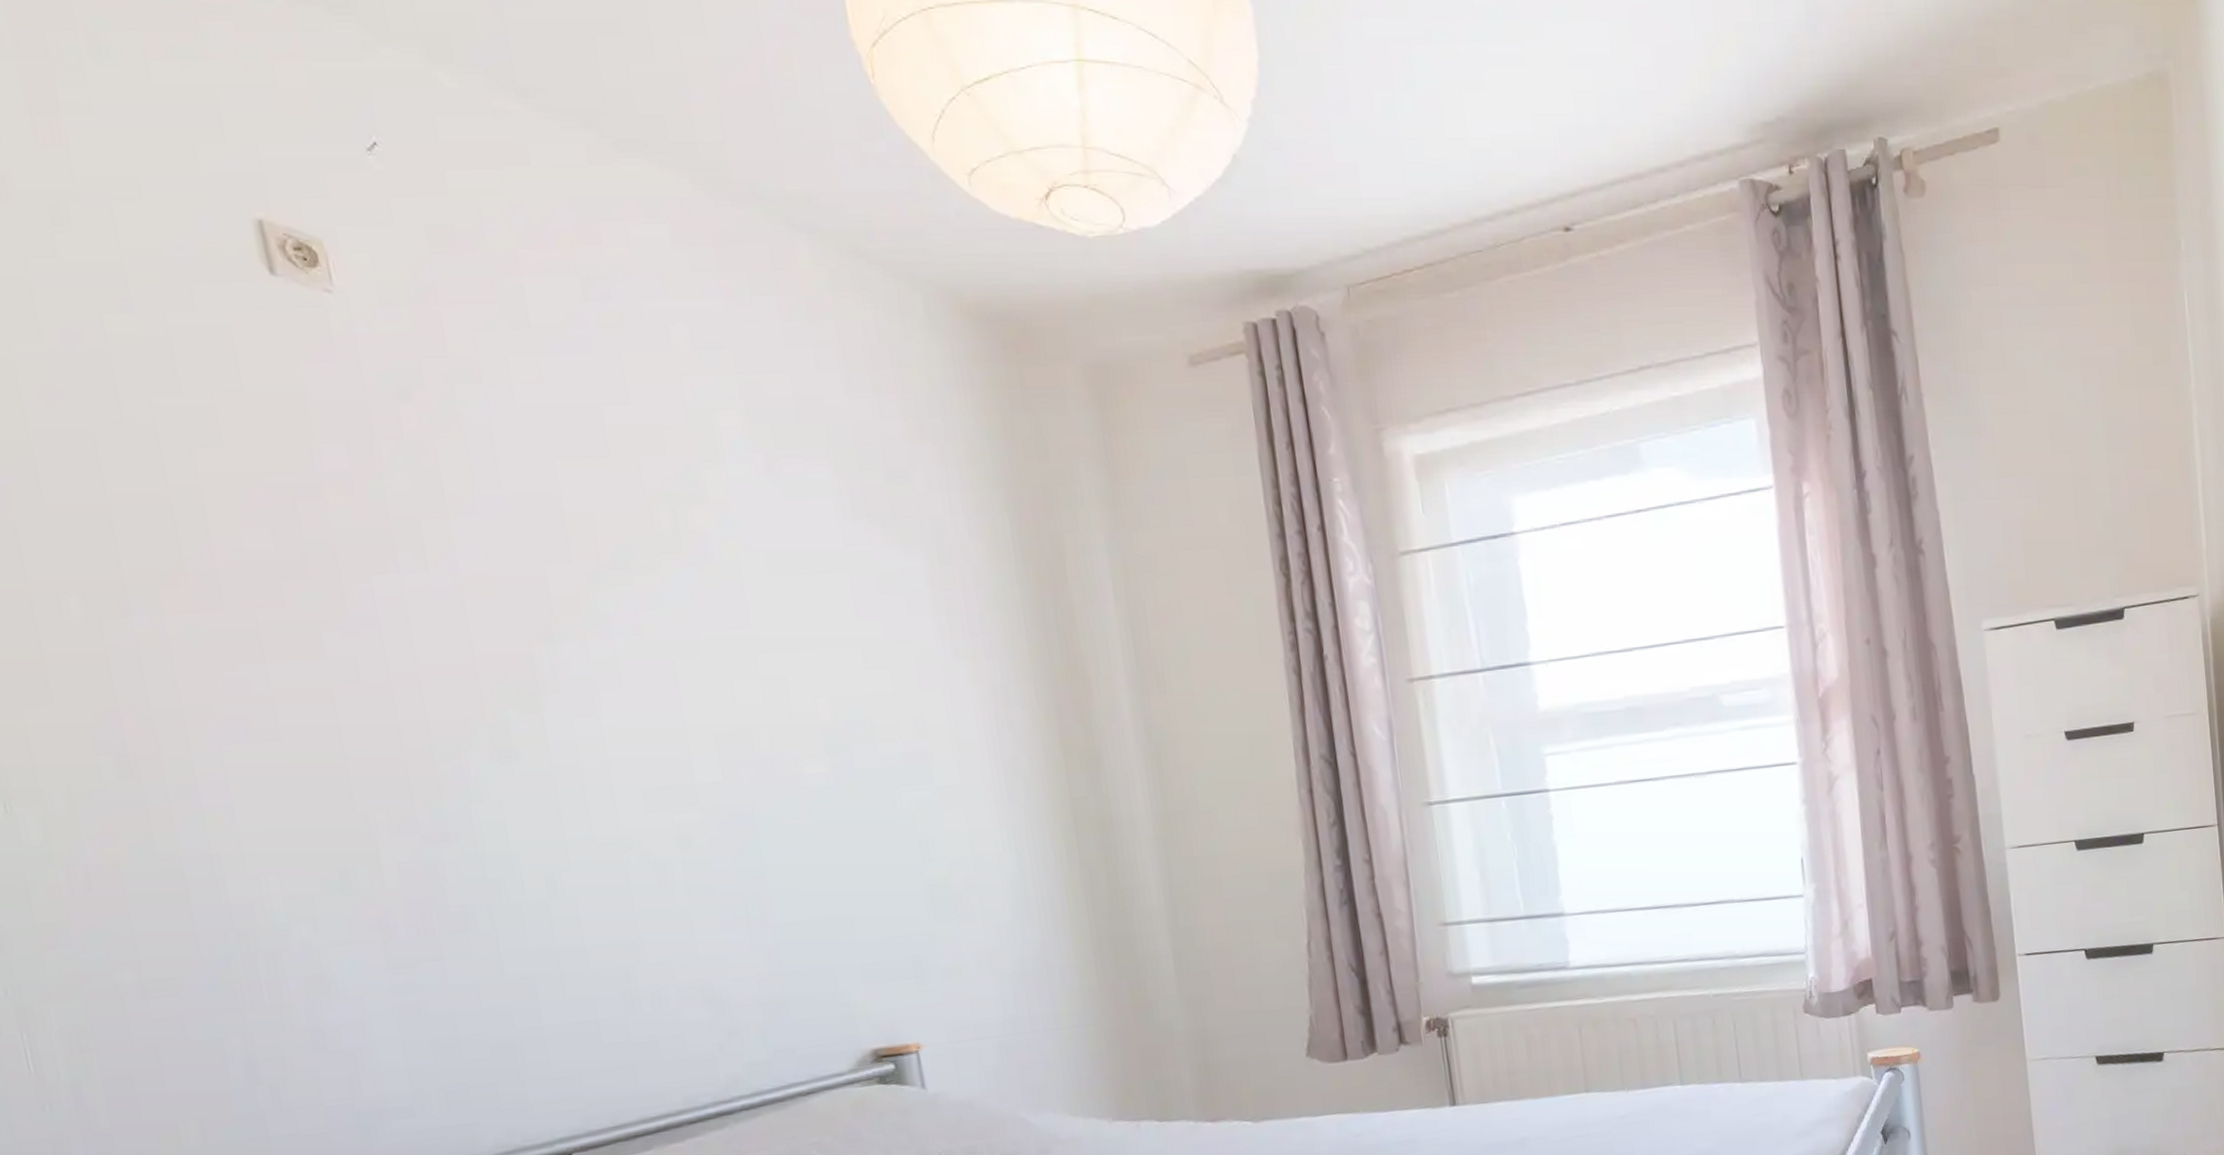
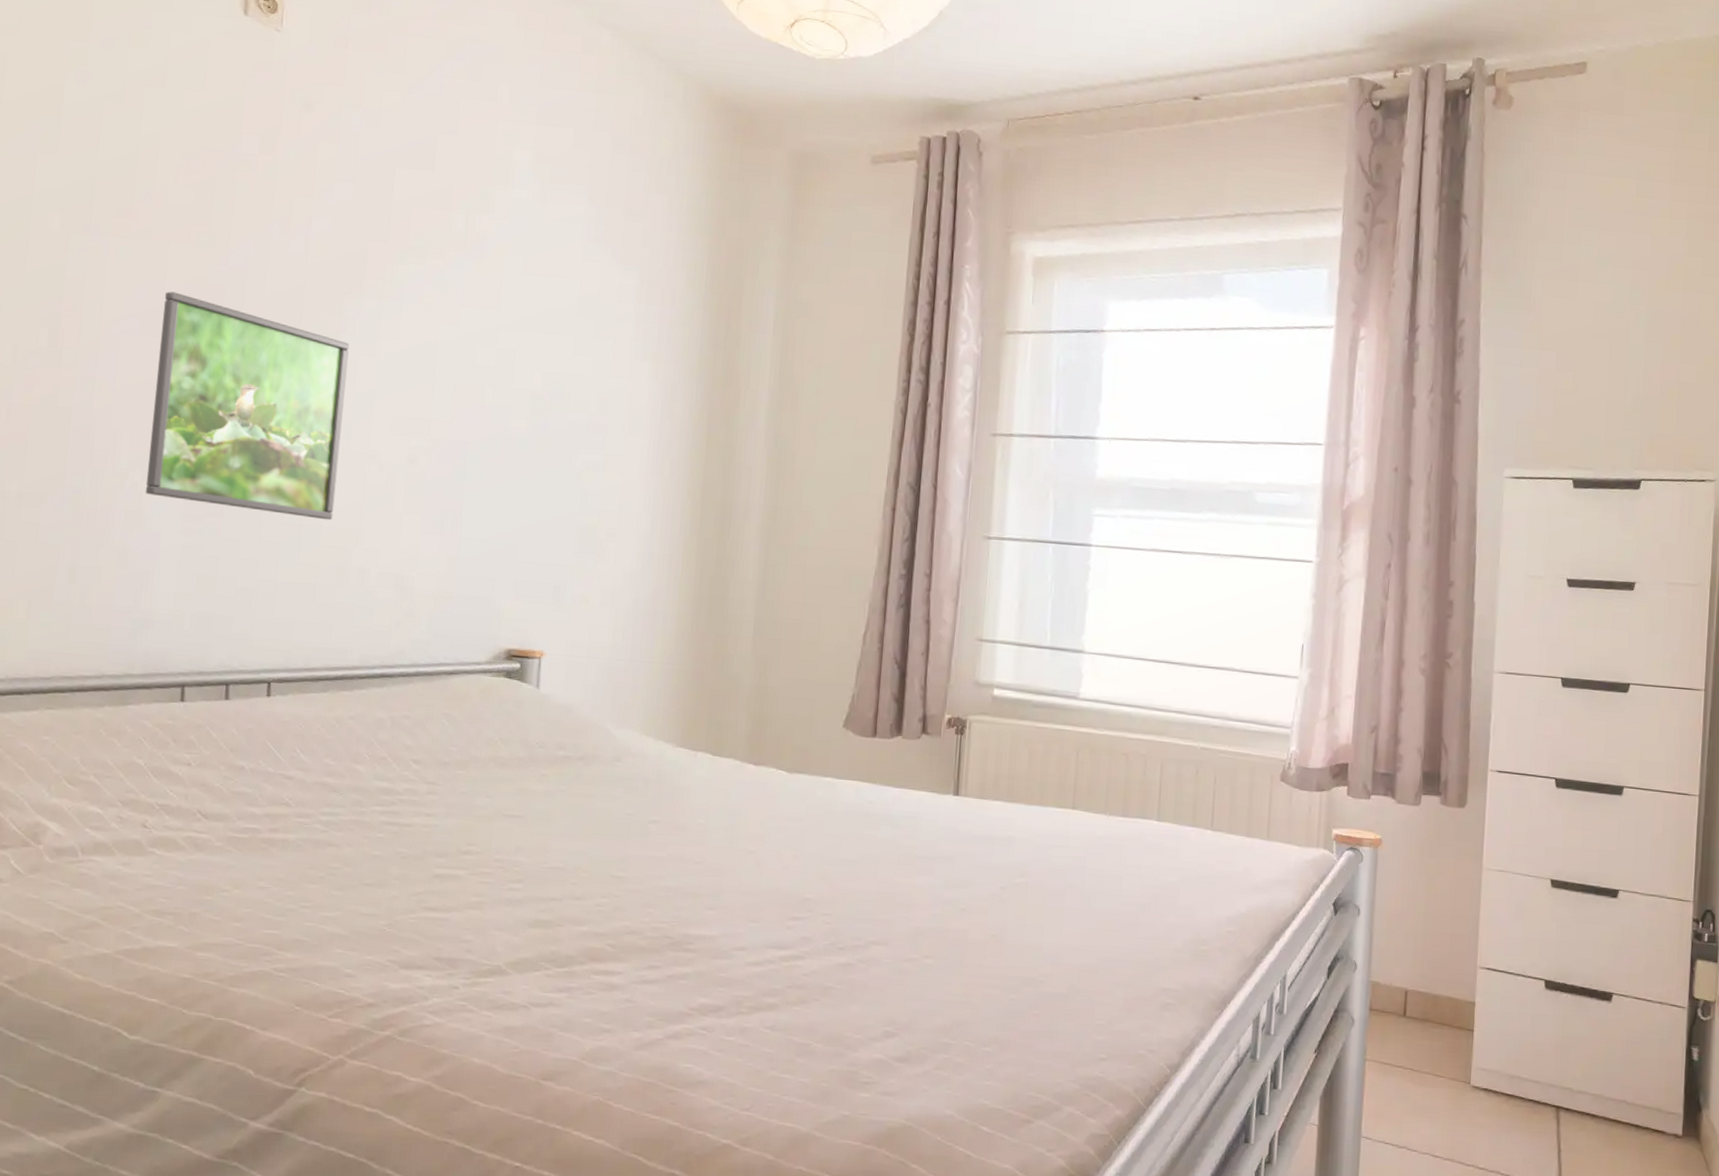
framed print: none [270,675,597,951] -> present [145,291,349,520]

